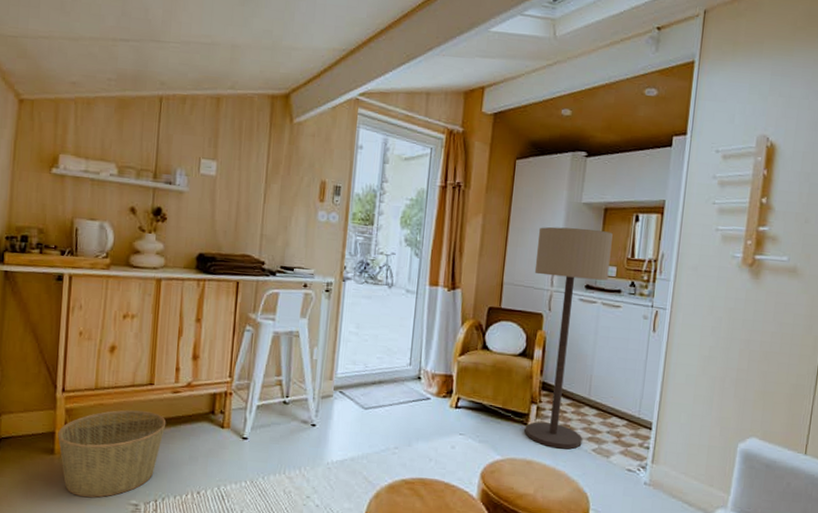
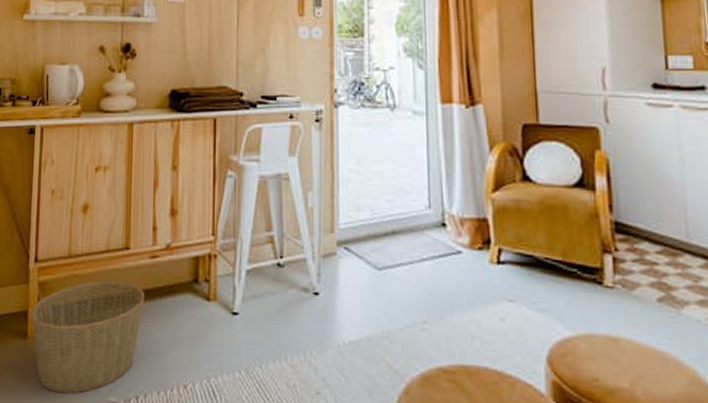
floor lamp: present [524,227,613,450] -> none [573,10,690,320]

